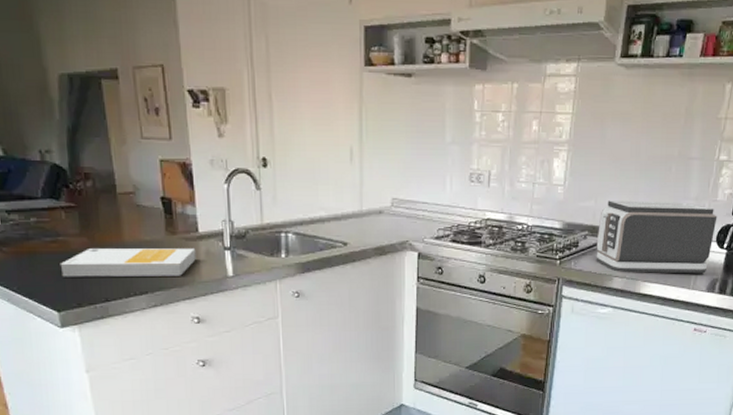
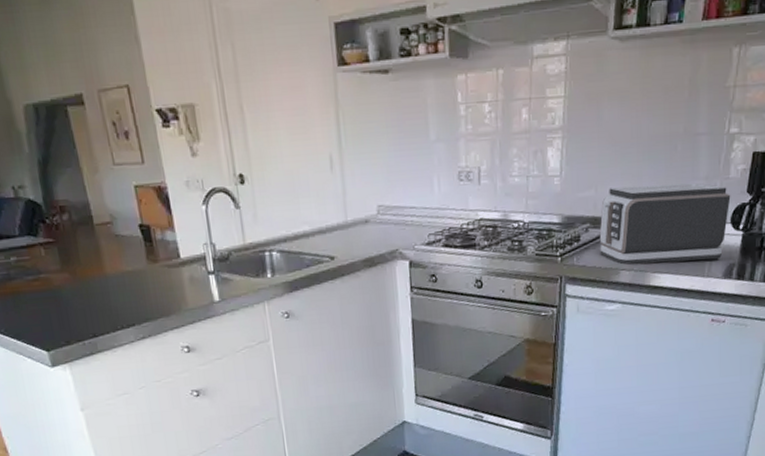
book: present [60,248,196,277] -> none [44,275,181,316]

